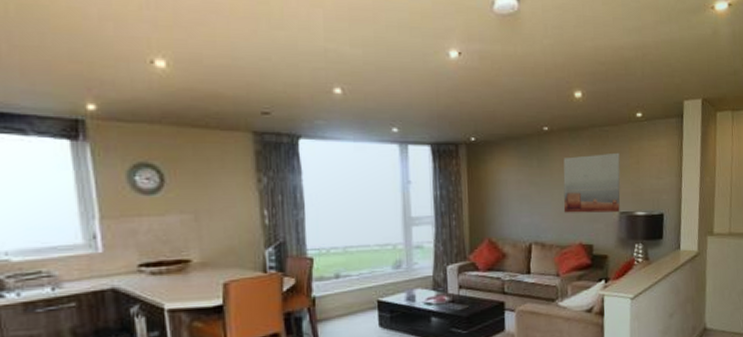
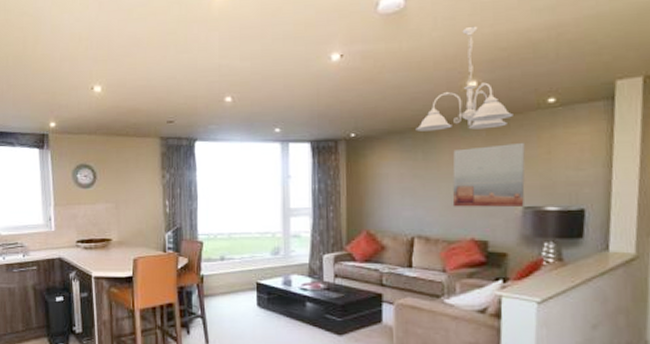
chandelier: none [531,38,611,139] -> present [416,26,513,131]

